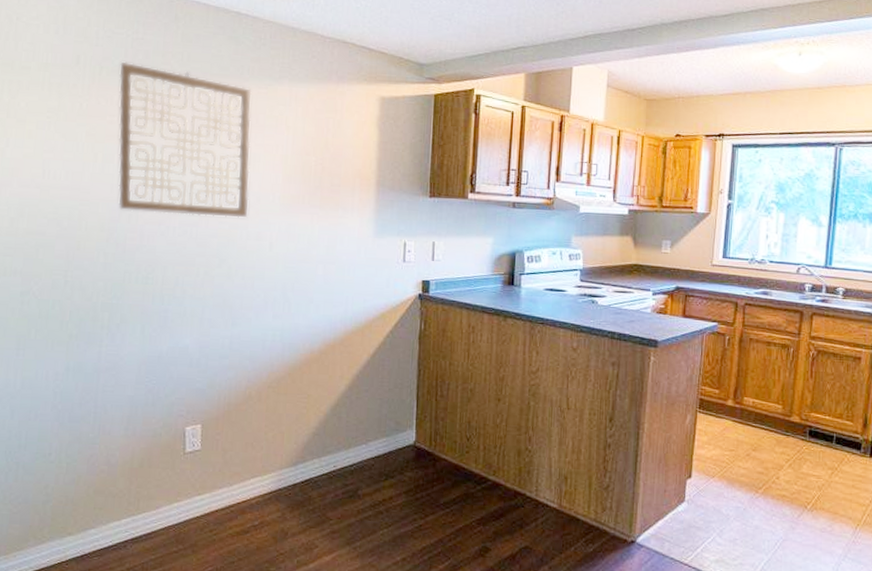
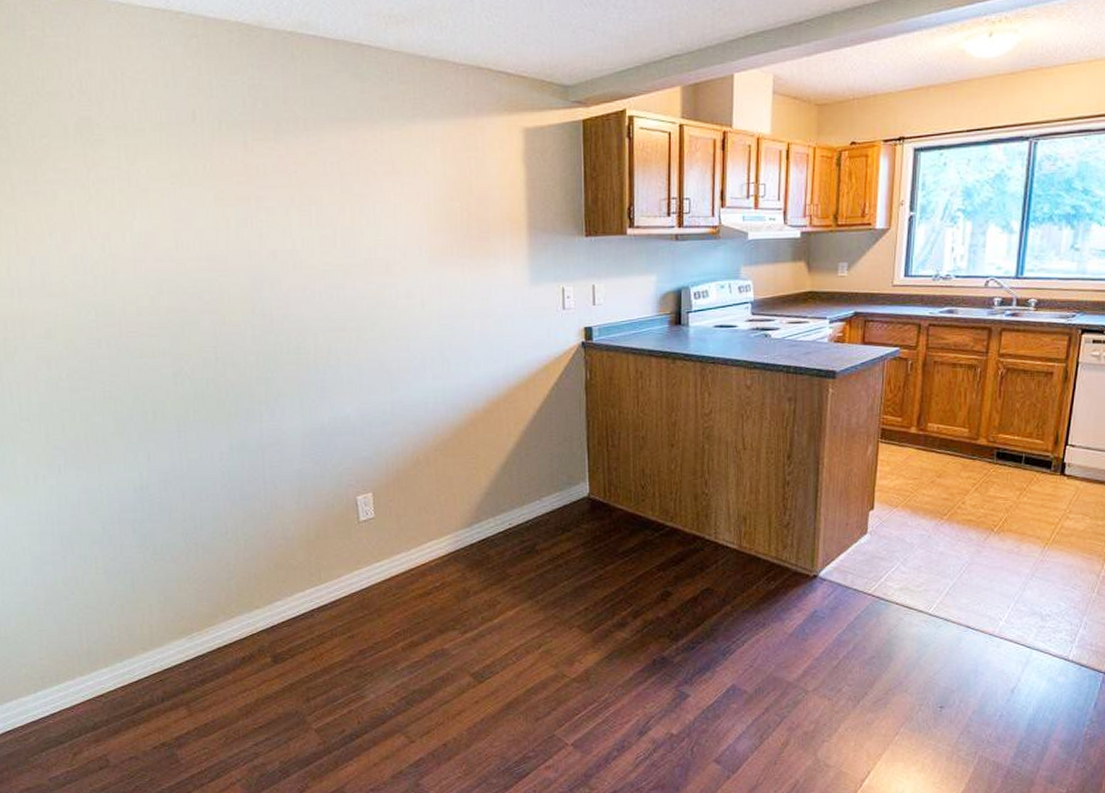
wall art: present [118,61,252,218] -> none [239,113,395,278]

